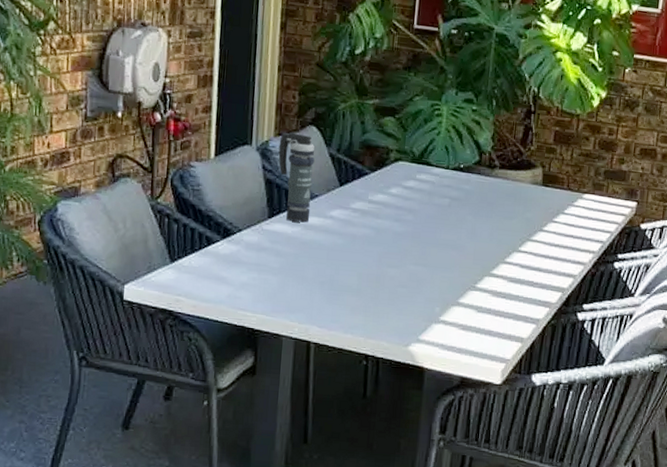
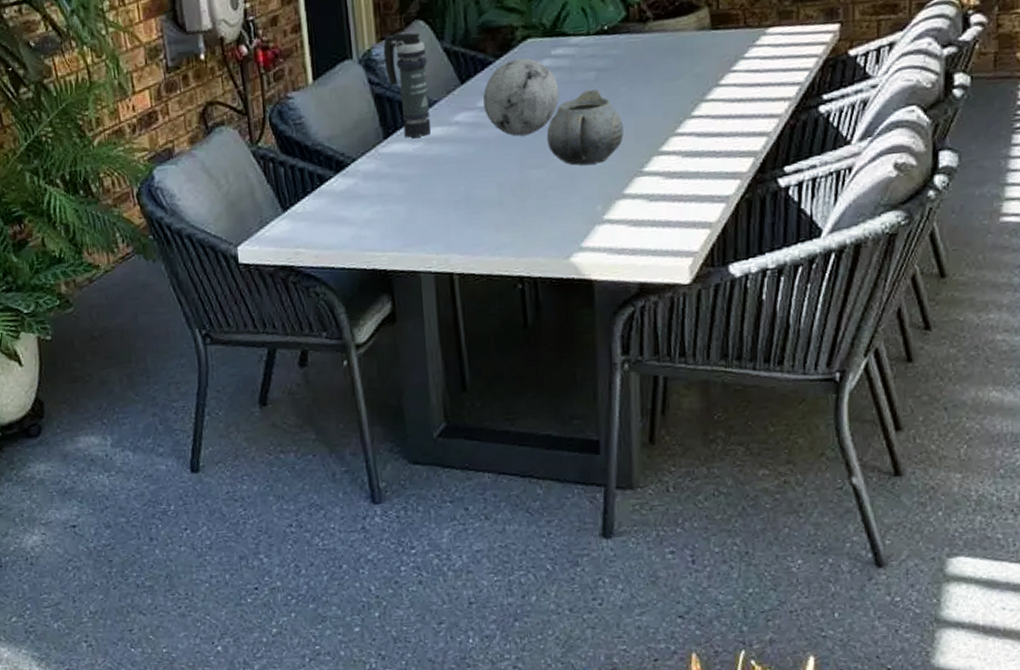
decorative orb: none [356,175,419,239] -> present [483,58,559,137]
teapot: none [403,213,465,274] -> present [547,90,624,166]

